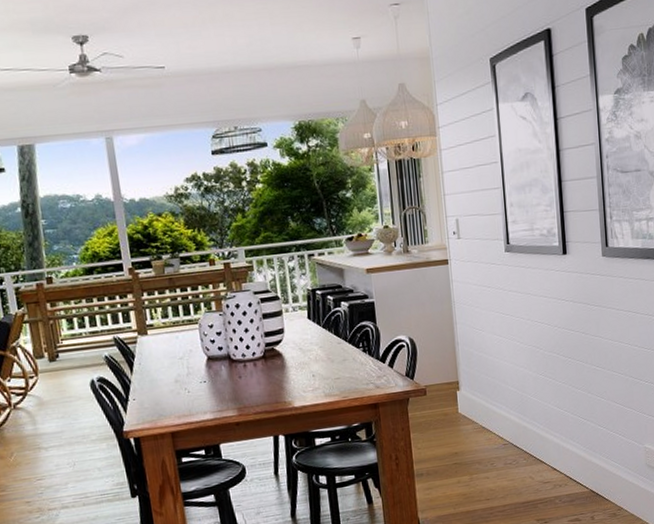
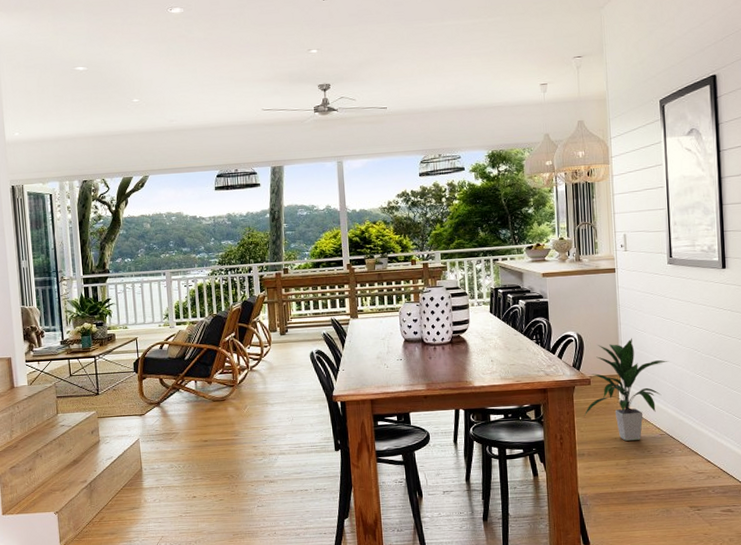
indoor plant: none [420,339,510,455] -> present [584,338,669,441]

